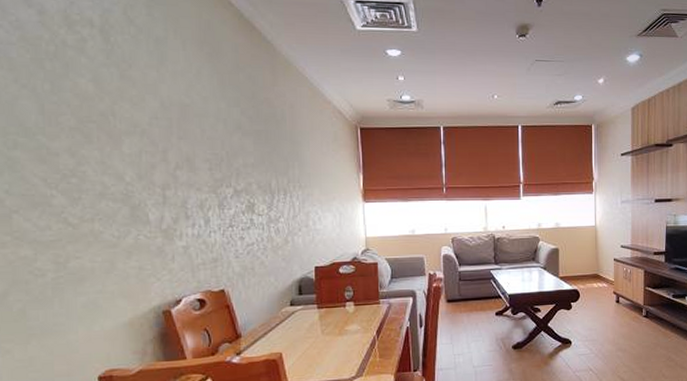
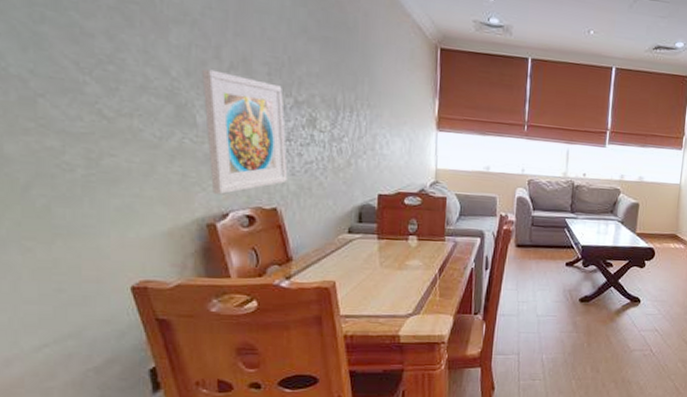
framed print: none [152,171,232,283] -> present [202,69,288,195]

